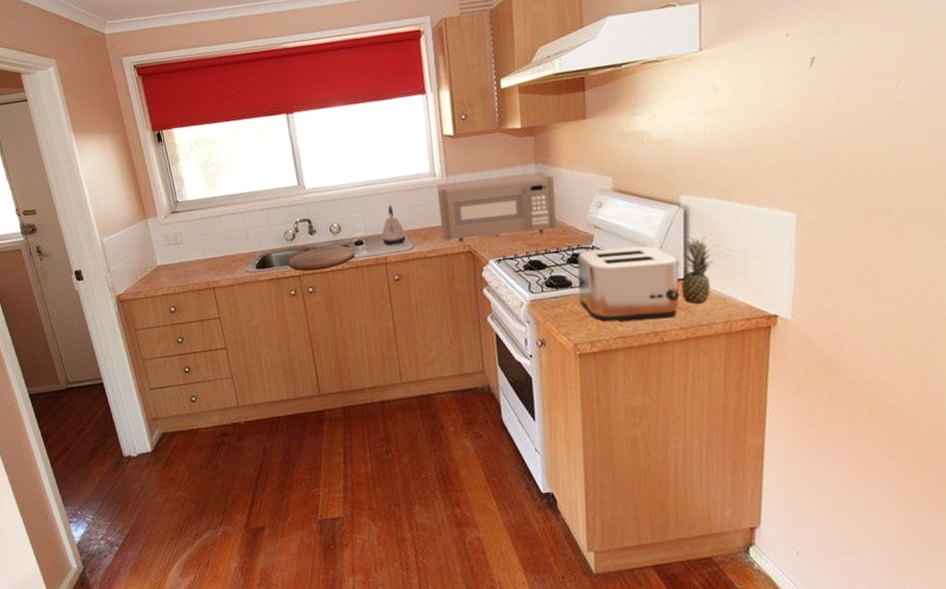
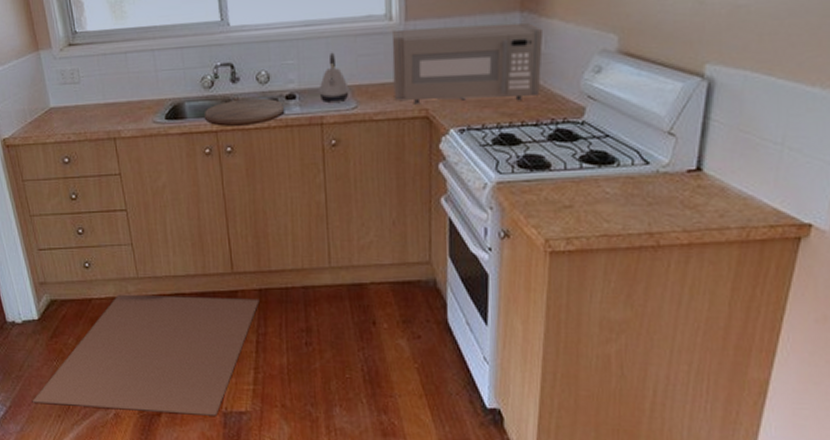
door mat: none [148,415,344,529] -> present [32,294,260,416]
toaster: present [577,245,680,323] -> none [557,124,694,217]
fruit: present [681,237,714,304] -> none [690,119,738,203]

